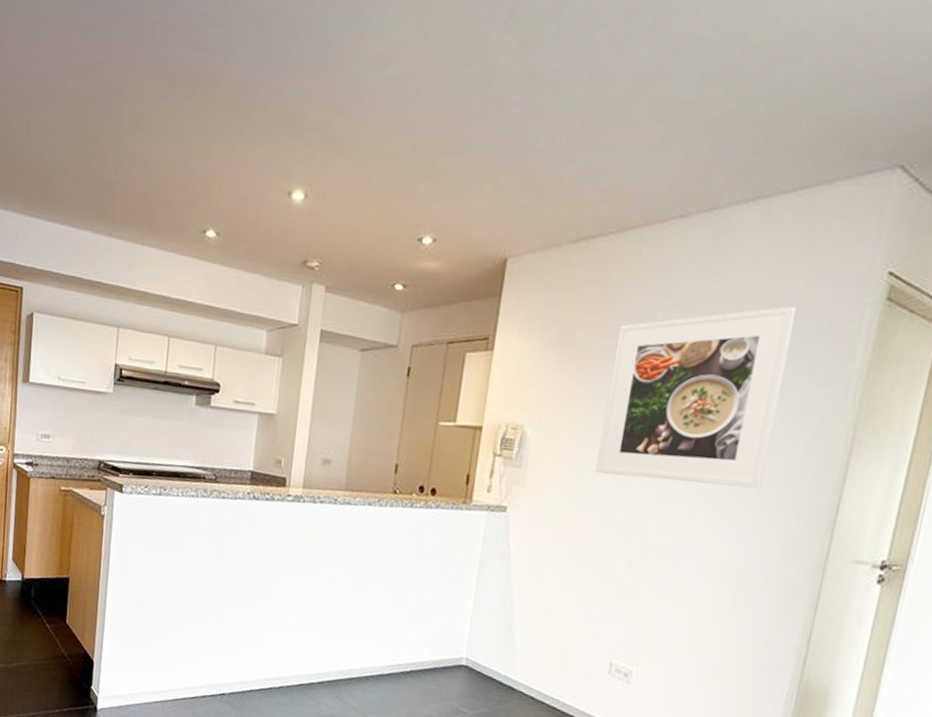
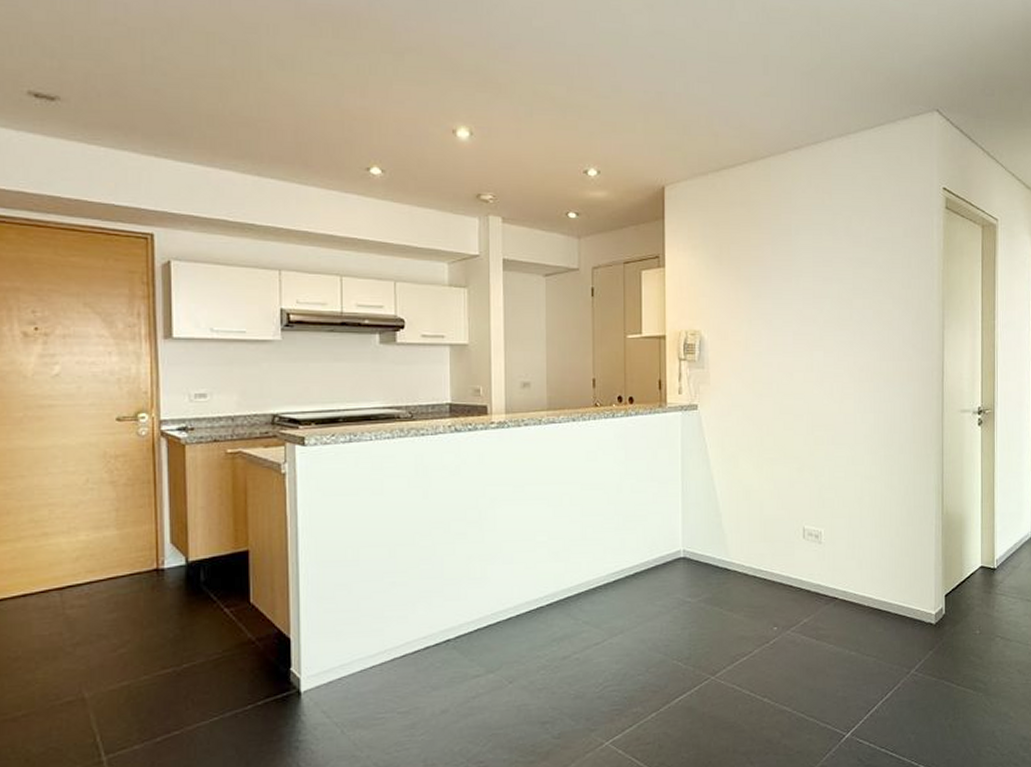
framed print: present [595,306,798,489] -> none [764,217,889,364]

